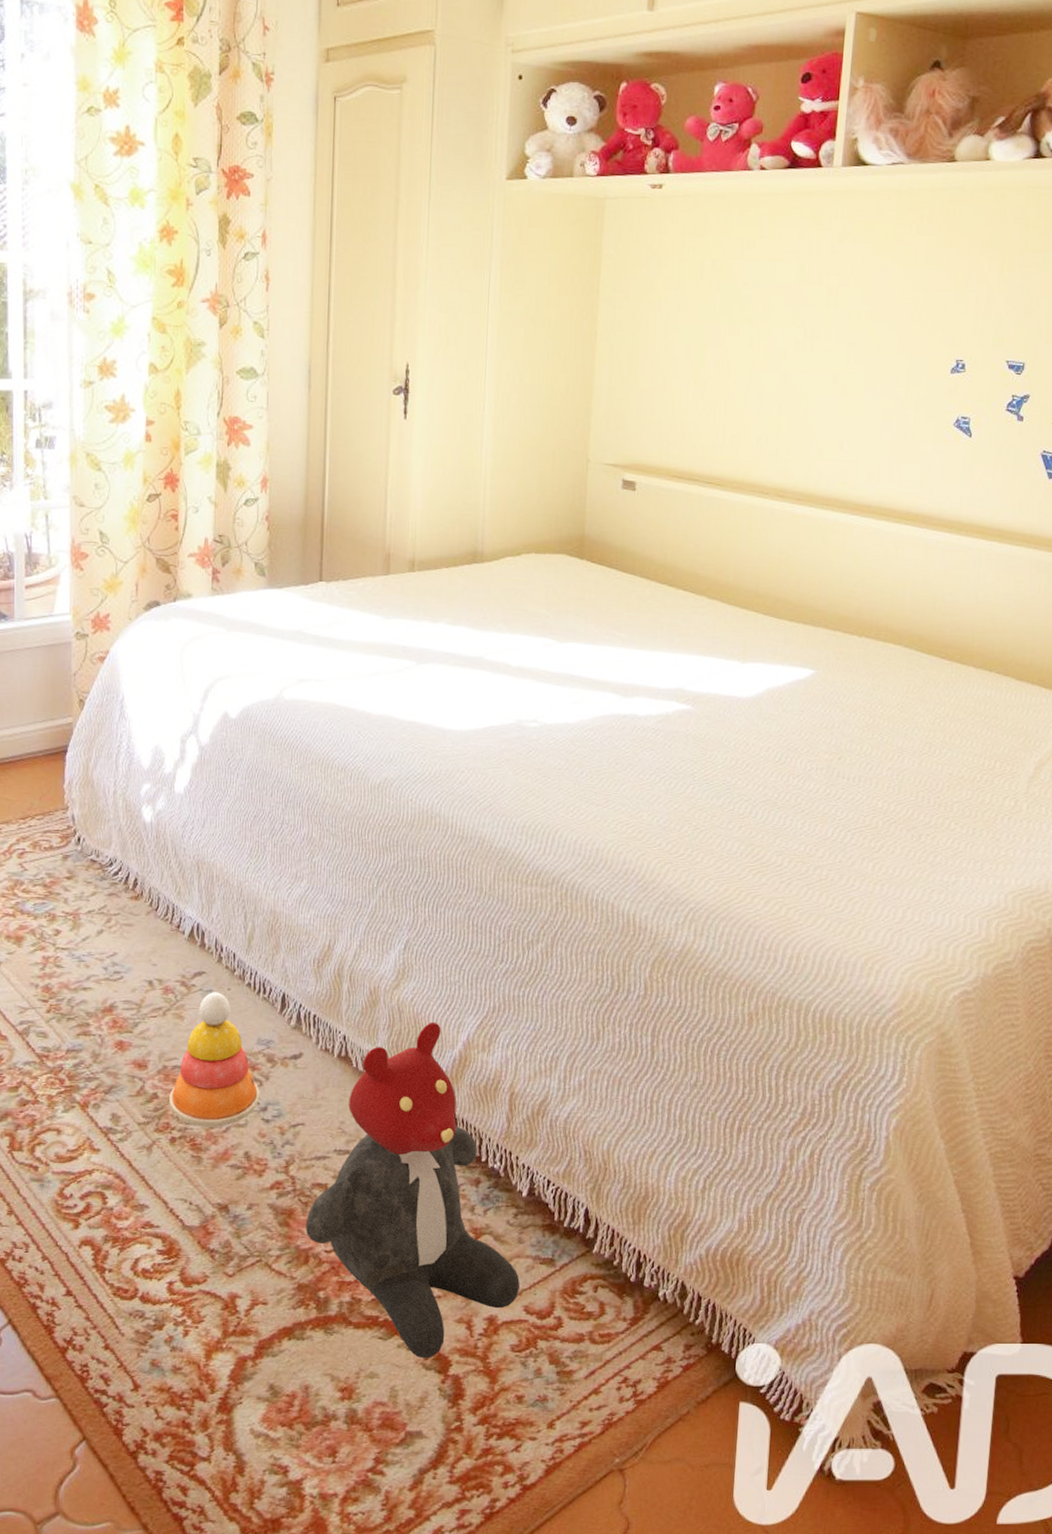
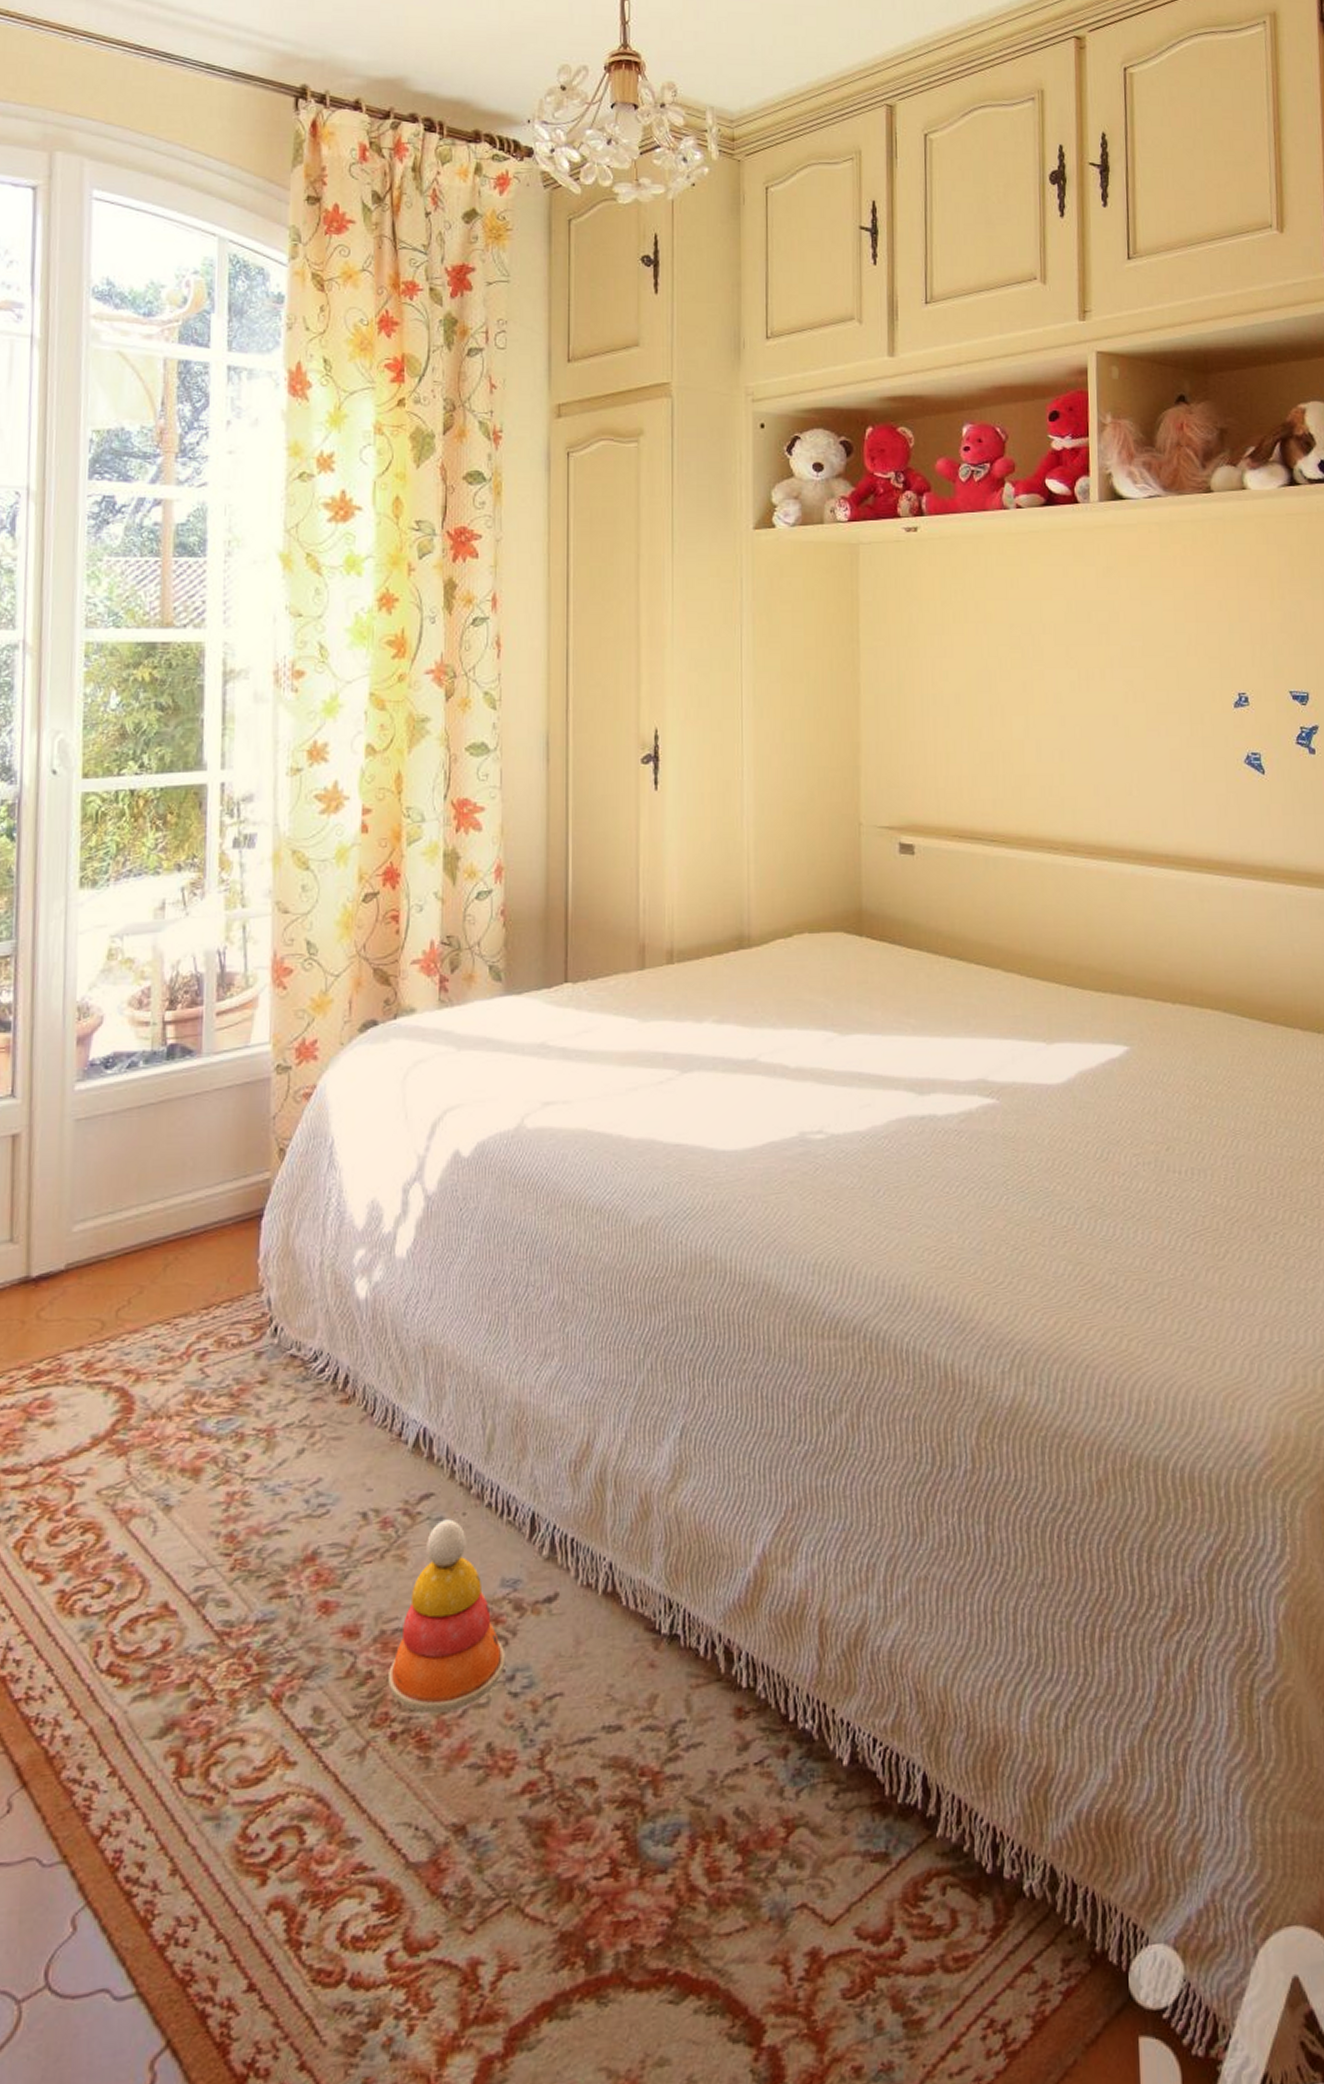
teddy bear: present [306,1022,520,1358] -> none [568,1532,847,2026]

